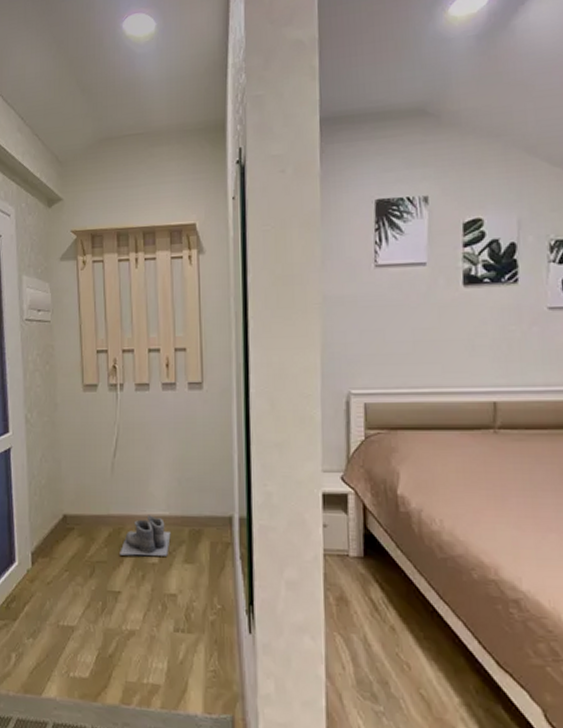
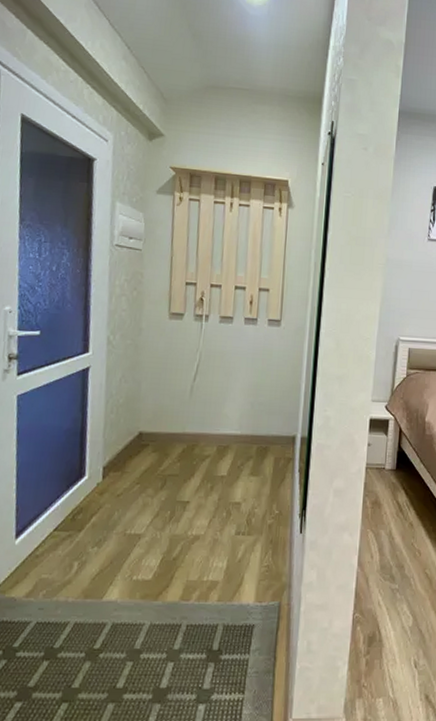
boots: present [120,515,171,556] -> none [191,433,240,470]

